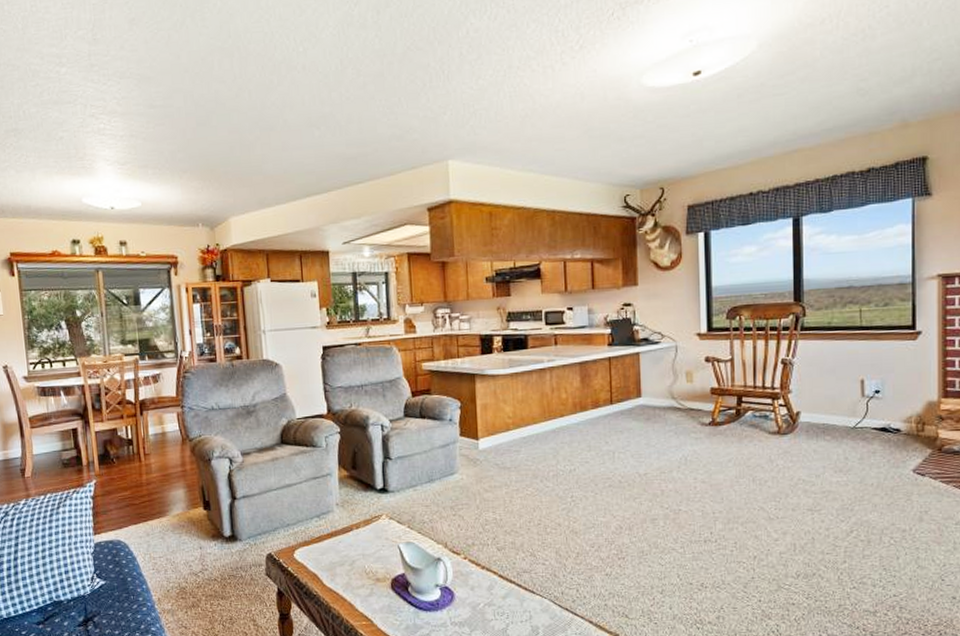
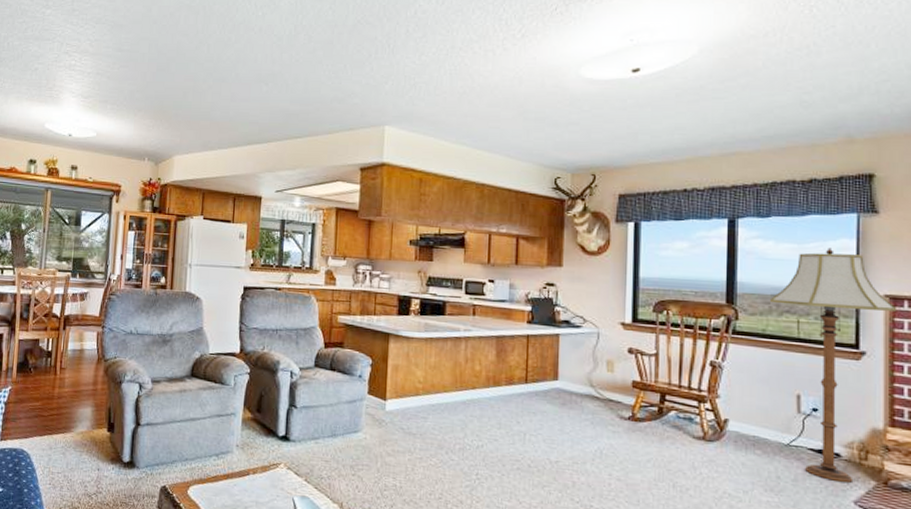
floor lamp: none [835,235,948,455] -> present [770,247,896,483]

